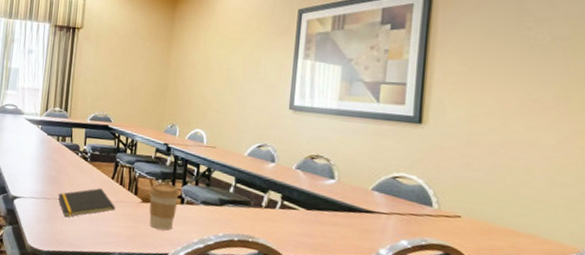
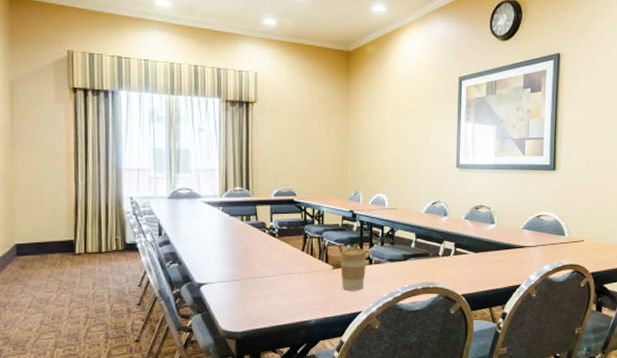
notepad: present [58,187,116,218] -> none [248,261,309,296]

